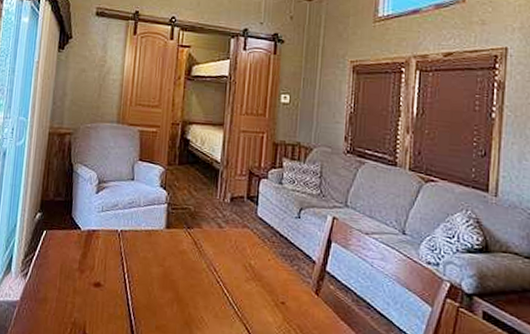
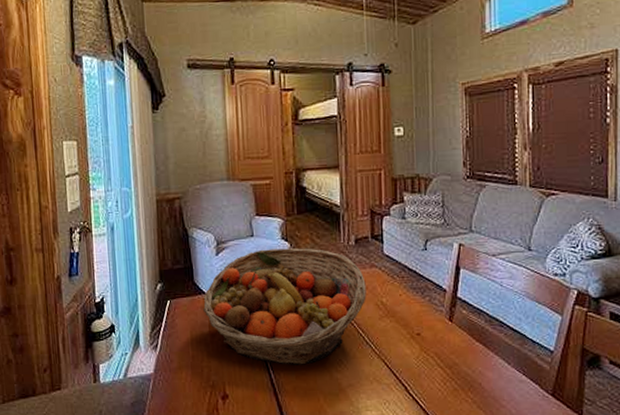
fruit basket: none [76,194,236,316] -> present [203,248,367,365]

